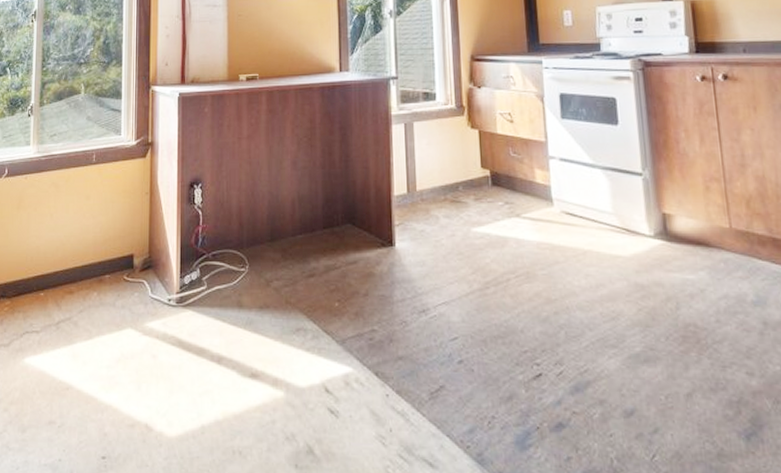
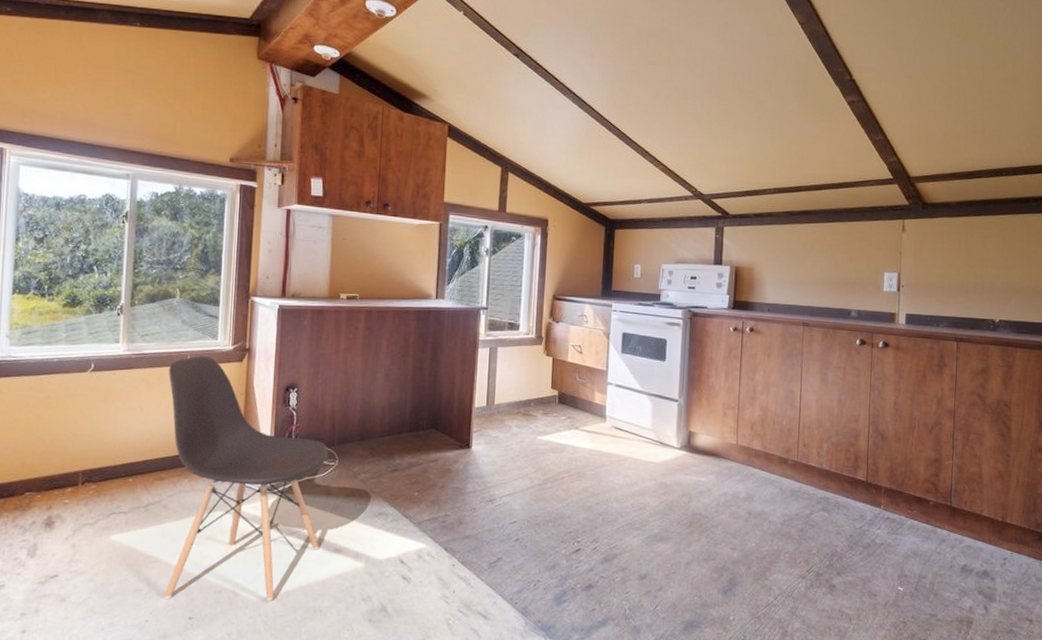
chair: none [76,154,237,438] -> present [164,356,328,600]

